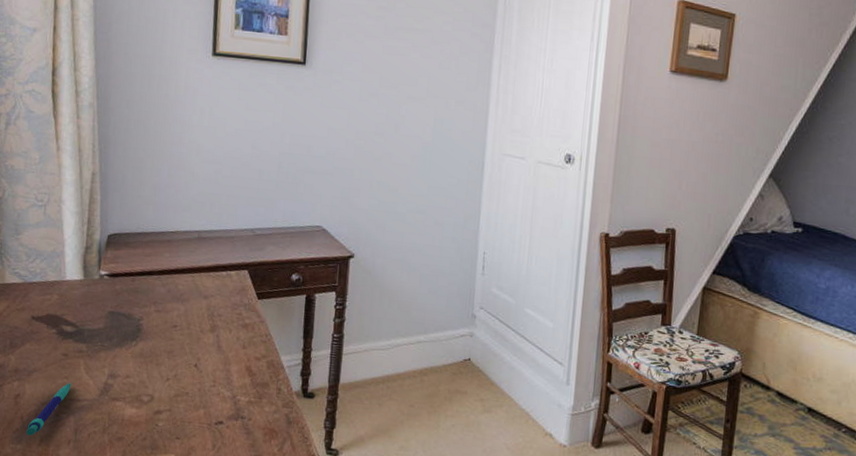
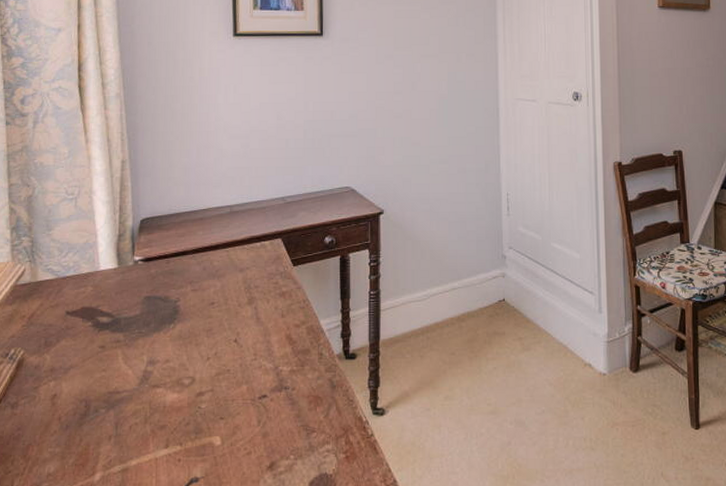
pen: present [25,383,71,436] -> none [64,375,110,437]

